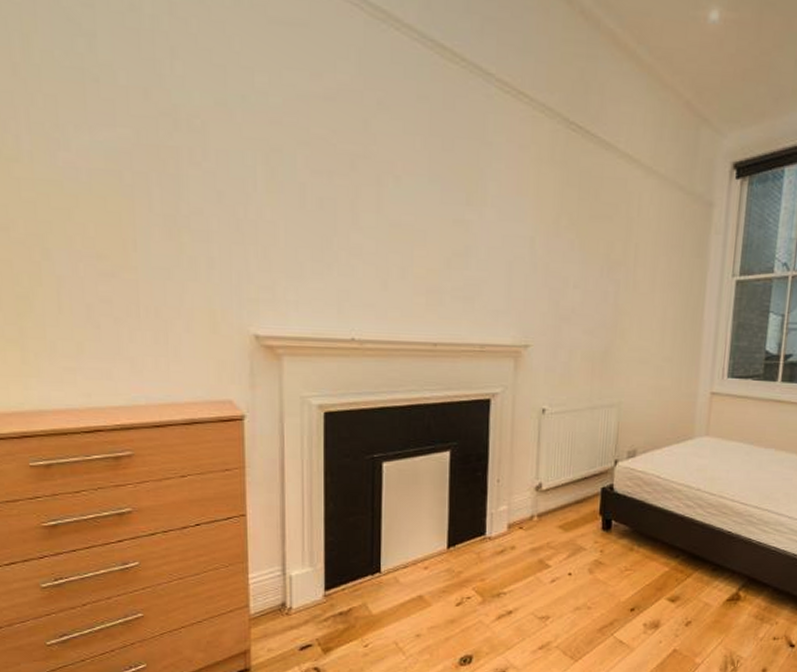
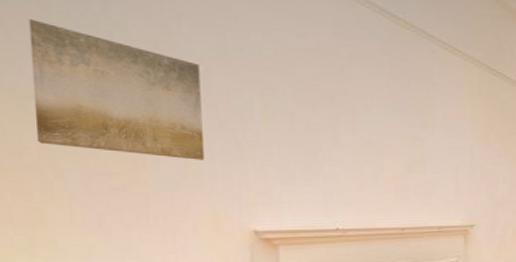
wall art: none [11,61,200,243] -> present [28,19,204,160]

